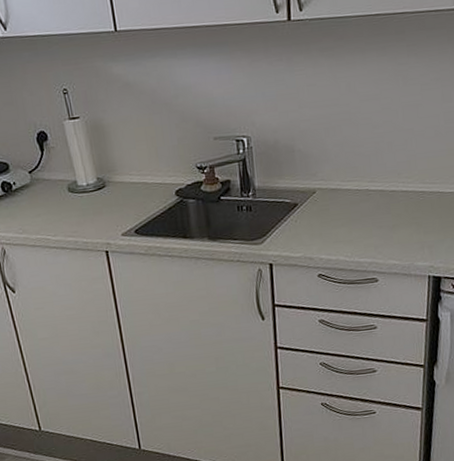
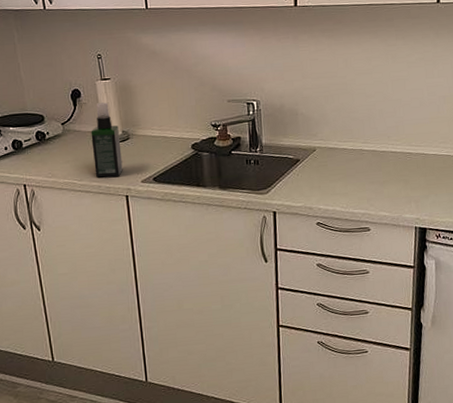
spray bottle: none [62,145,101,232] -> present [91,102,123,178]

